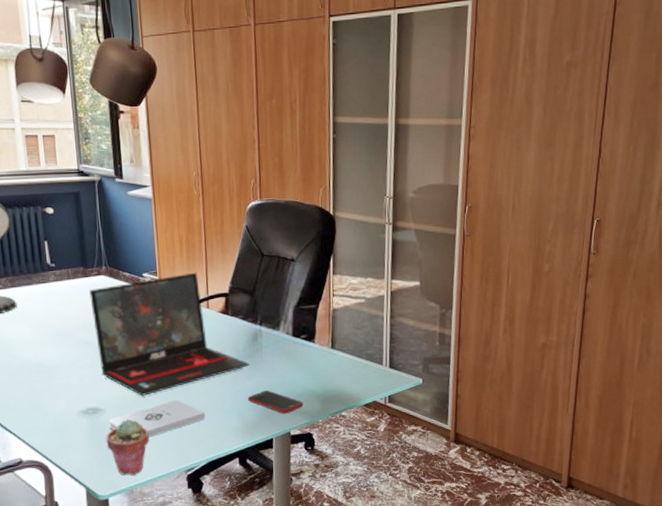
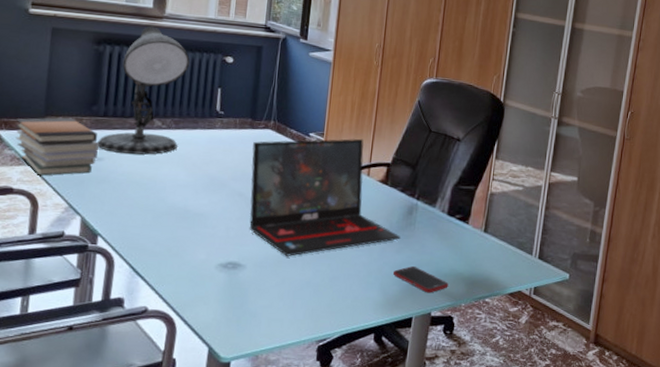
potted succulent: present [106,418,149,476] -> none [240,278,286,340]
notepad: present [108,400,206,437] -> none [245,265,348,301]

